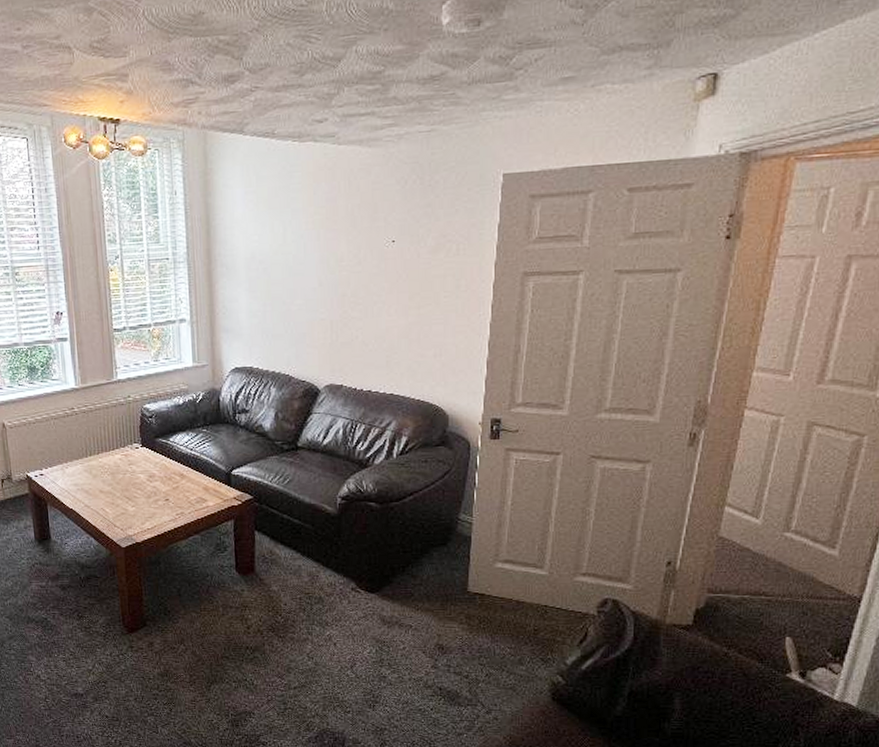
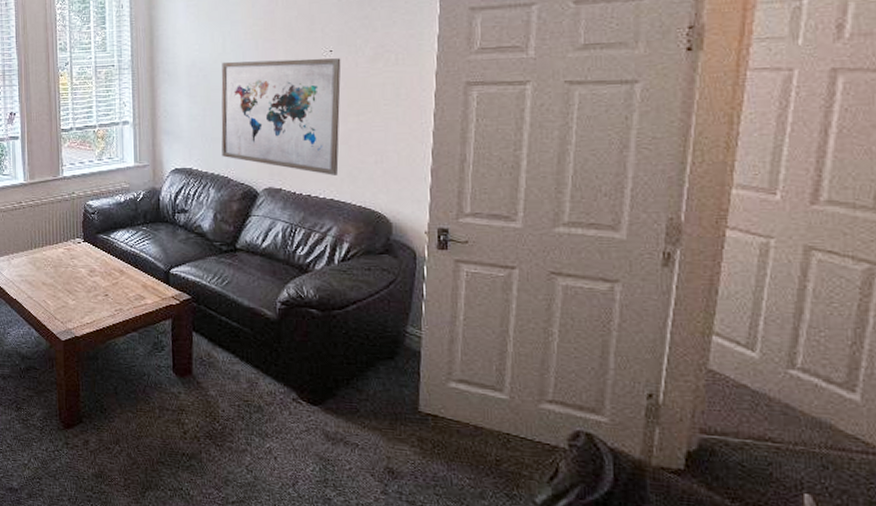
wall art: none [282,249,403,370] -> present [221,58,341,175]

